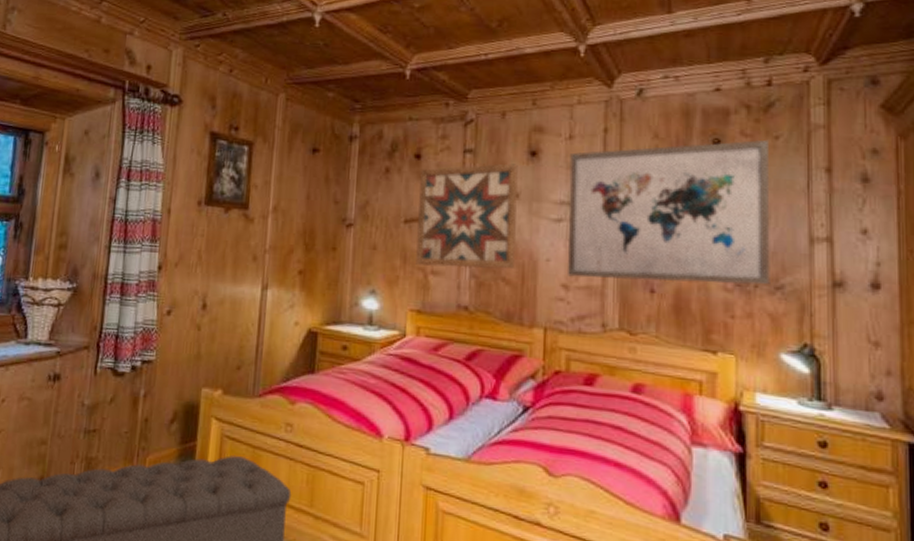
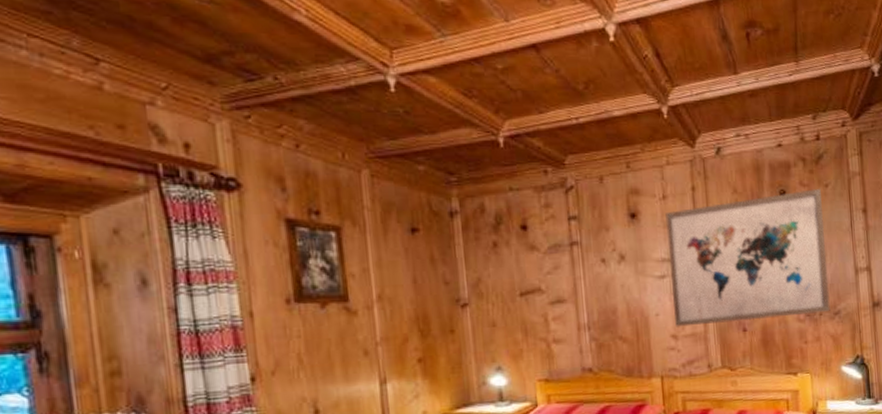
wall art: present [415,163,519,269] -> none [529,227,629,336]

